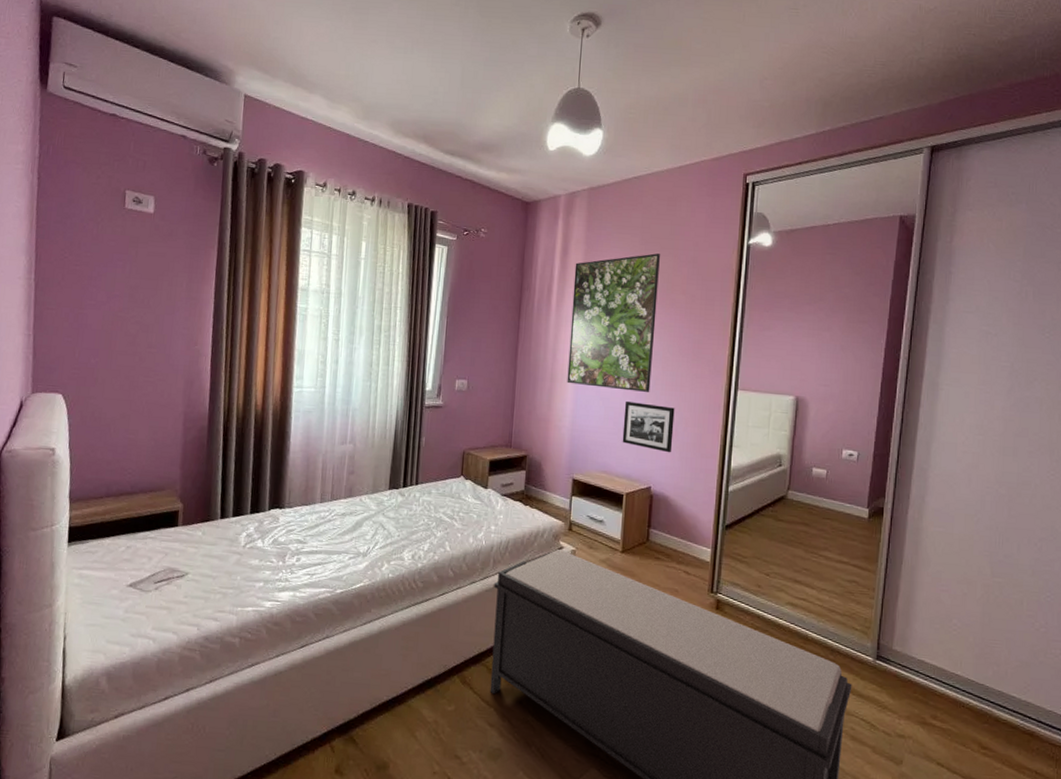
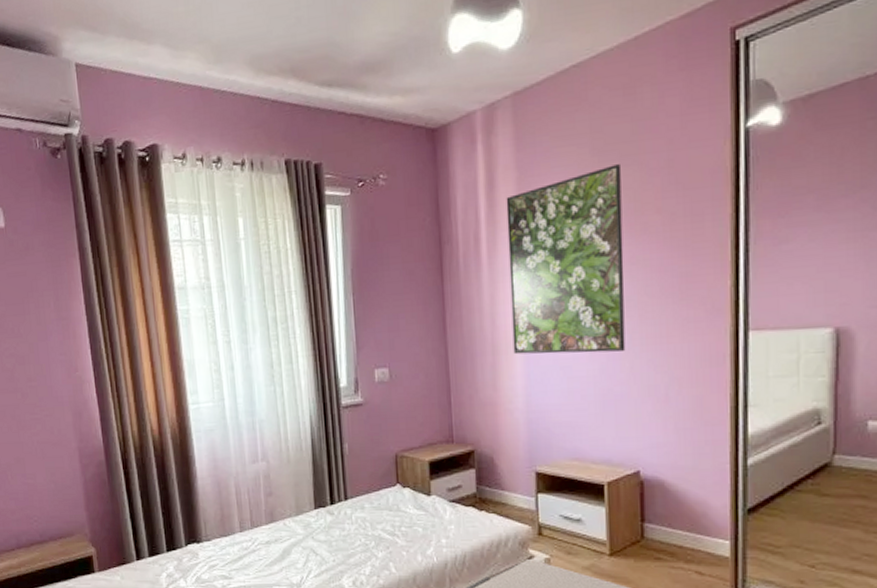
picture frame: present [622,402,675,453] -> none [593,365,664,426]

